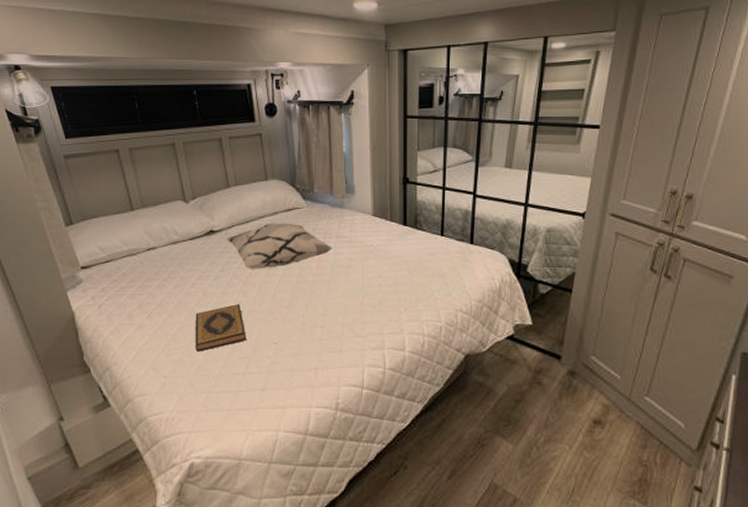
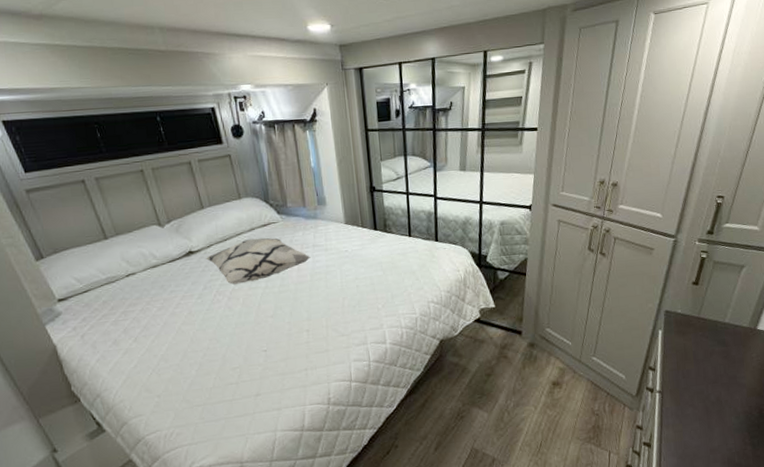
hardback book: present [195,304,246,352] -> none [182,319,236,368]

